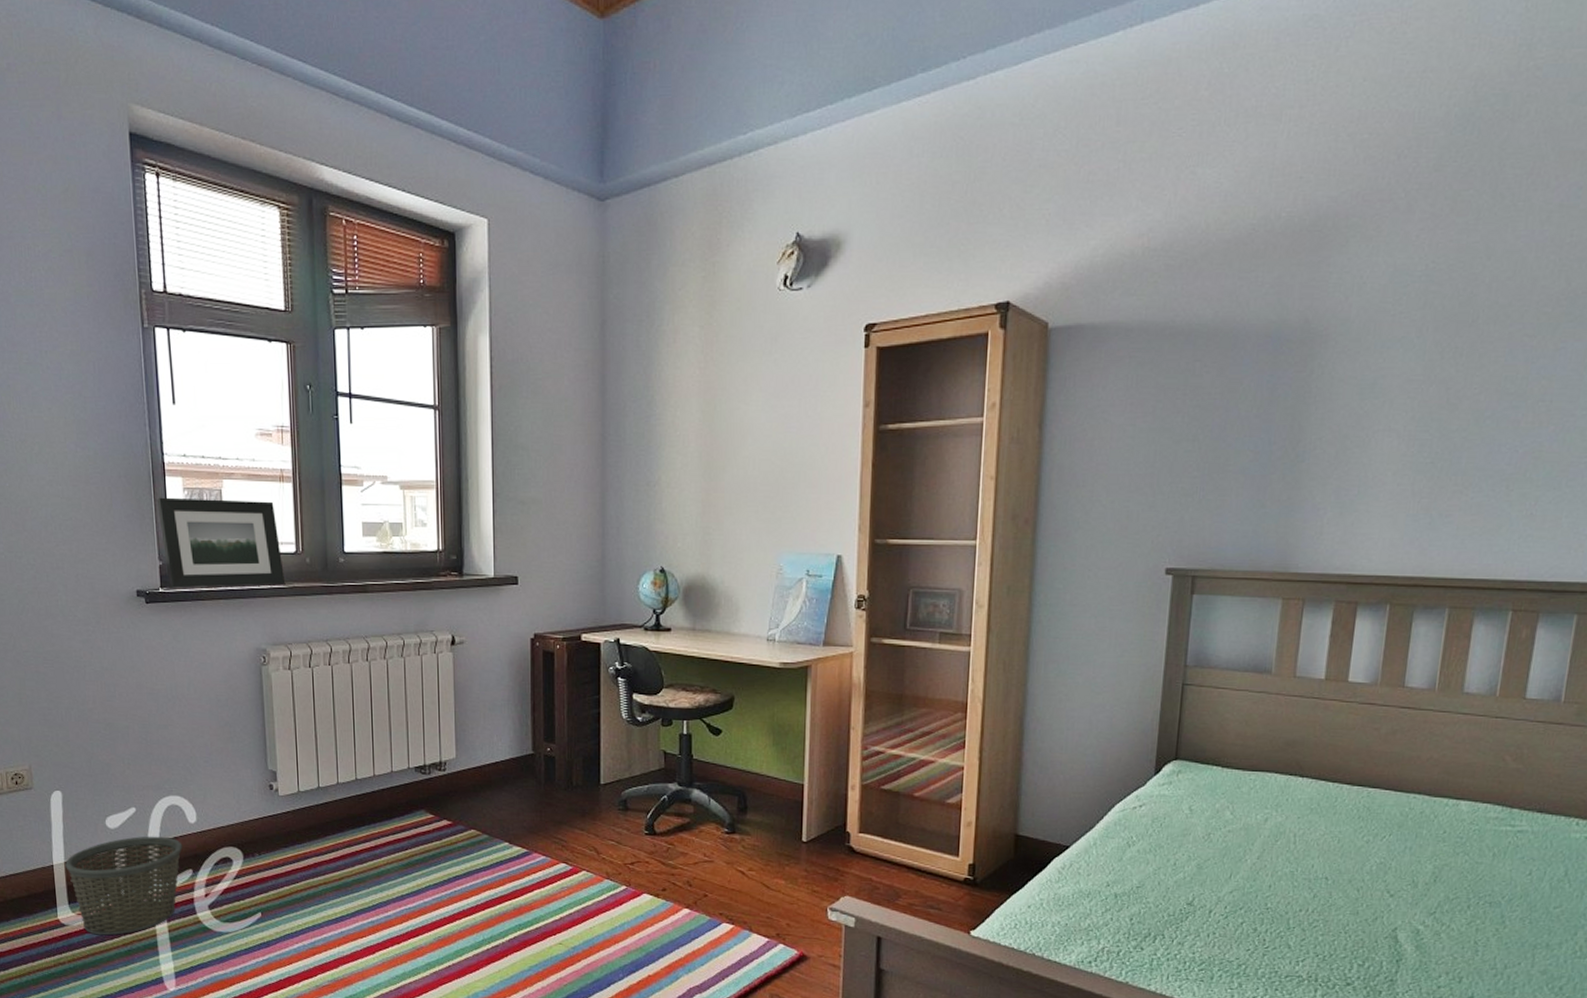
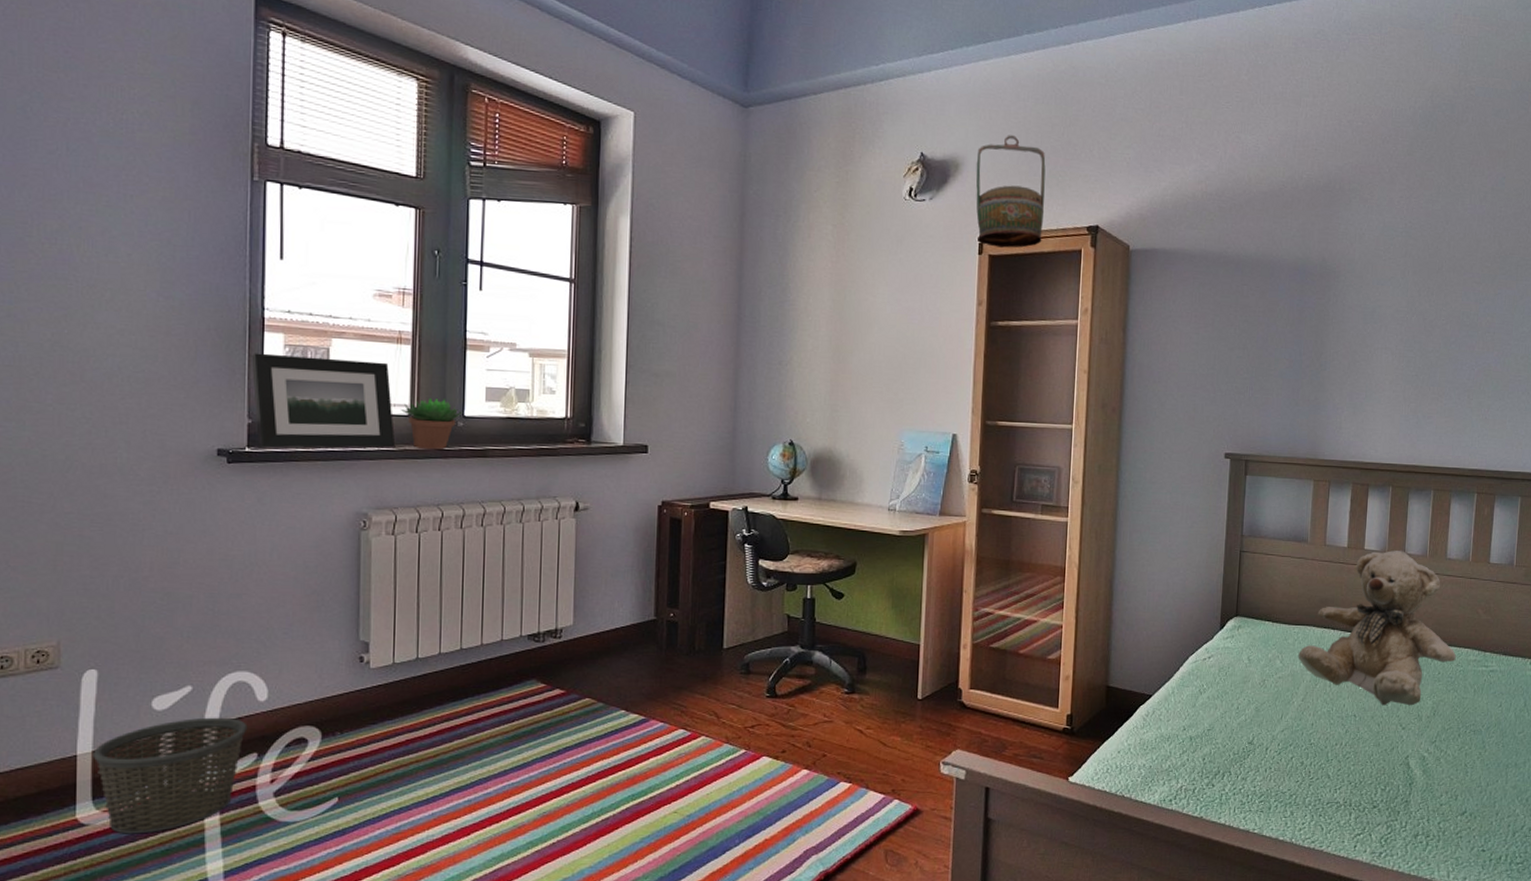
succulent plant: none [288,535,343,587] -> present [401,398,463,451]
decorative basket: none [860,201,945,337] -> present [976,135,1046,248]
teddy bear: none [1253,683,1470,870] -> present [1298,550,1456,706]

